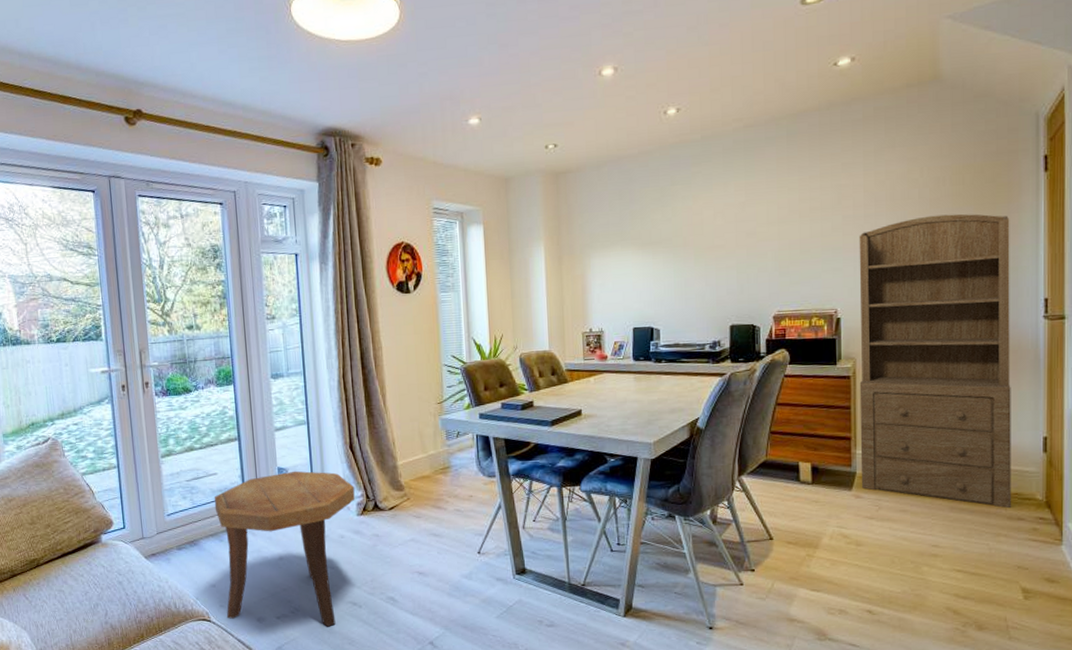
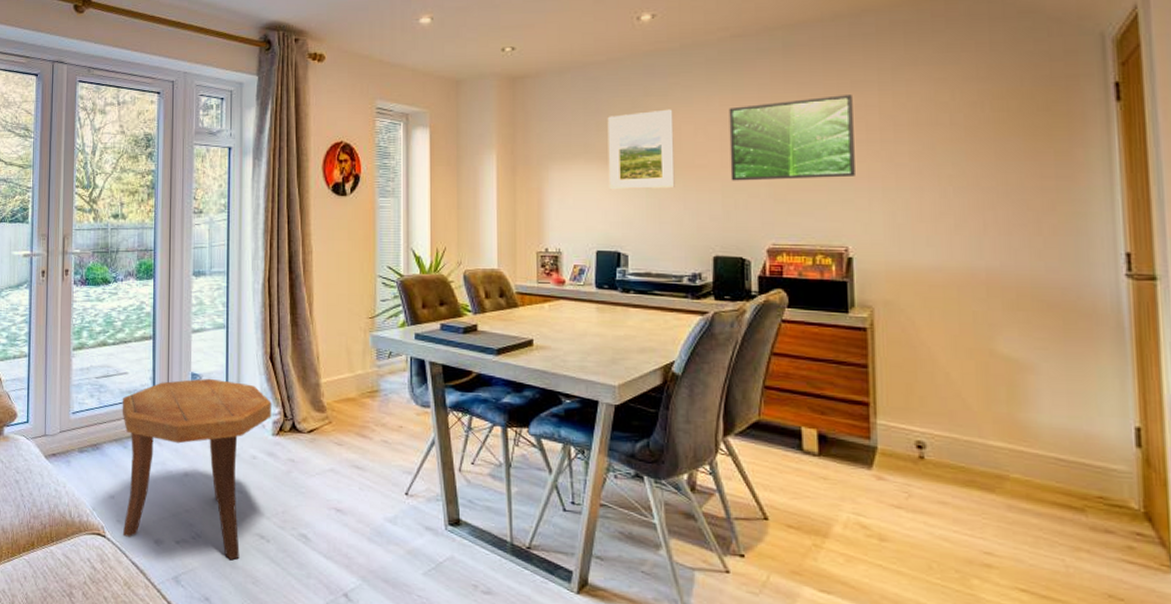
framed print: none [640,196,698,273] -> present [607,109,675,190]
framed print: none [742,176,844,258] -> present [729,95,855,181]
shelving unit: present [859,213,1011,509] -> none [874,145,1094,516]

